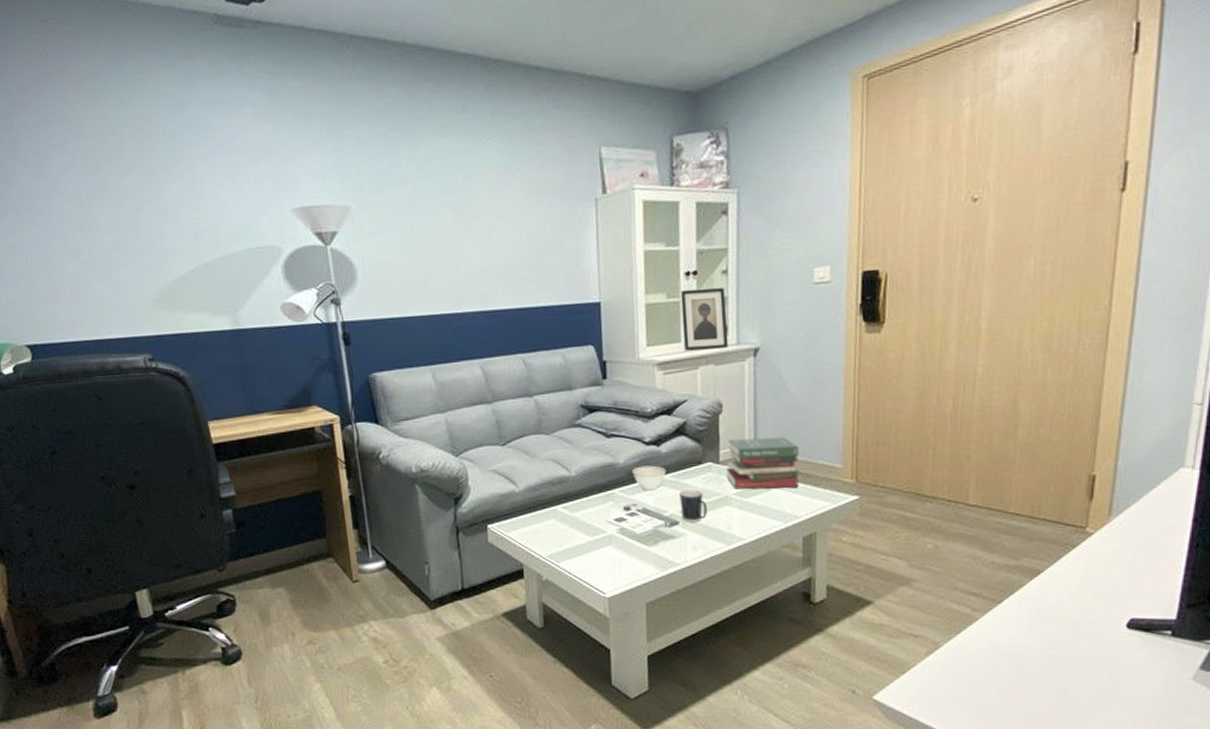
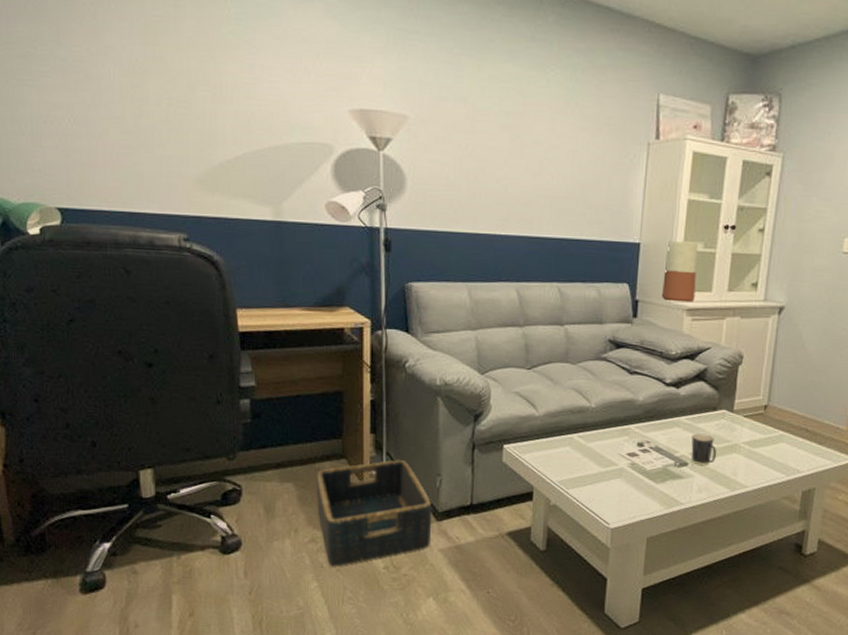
basket: none [306,551,428,665] -> present [316,459,432,566]
vase: none [629,294,664,357] -> present [662,241,699,302]
bowl: present [631,465,667,491] -> none [649,405,683,431]
picture frame: present [680,288,729,351] -> none [715,242,759,303]
books: present [726,436,799,490] -> none [737,391,810,444]

